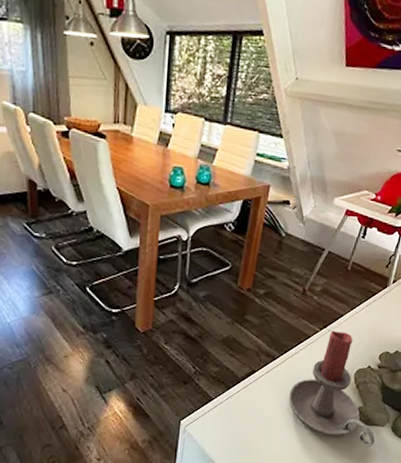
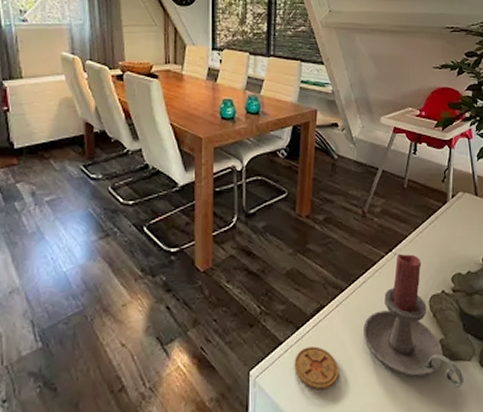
coaster: none [222,404,263,440] -> present [294,346,340,390]

